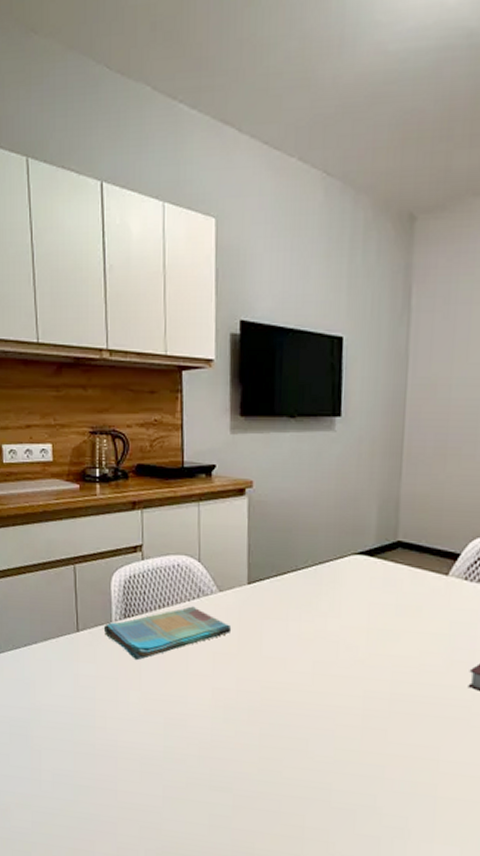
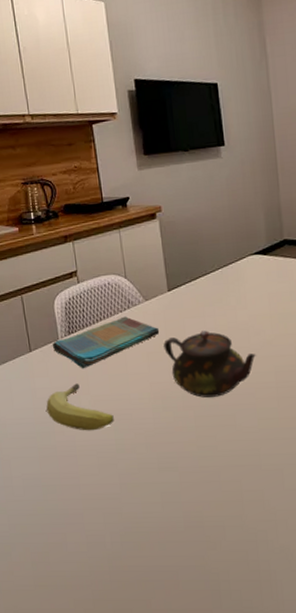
fruit: none [89,675,165,733] -> present [46,383,114,431]
teapot: none [234,636,344,716] -> present [163,330,257,398]

